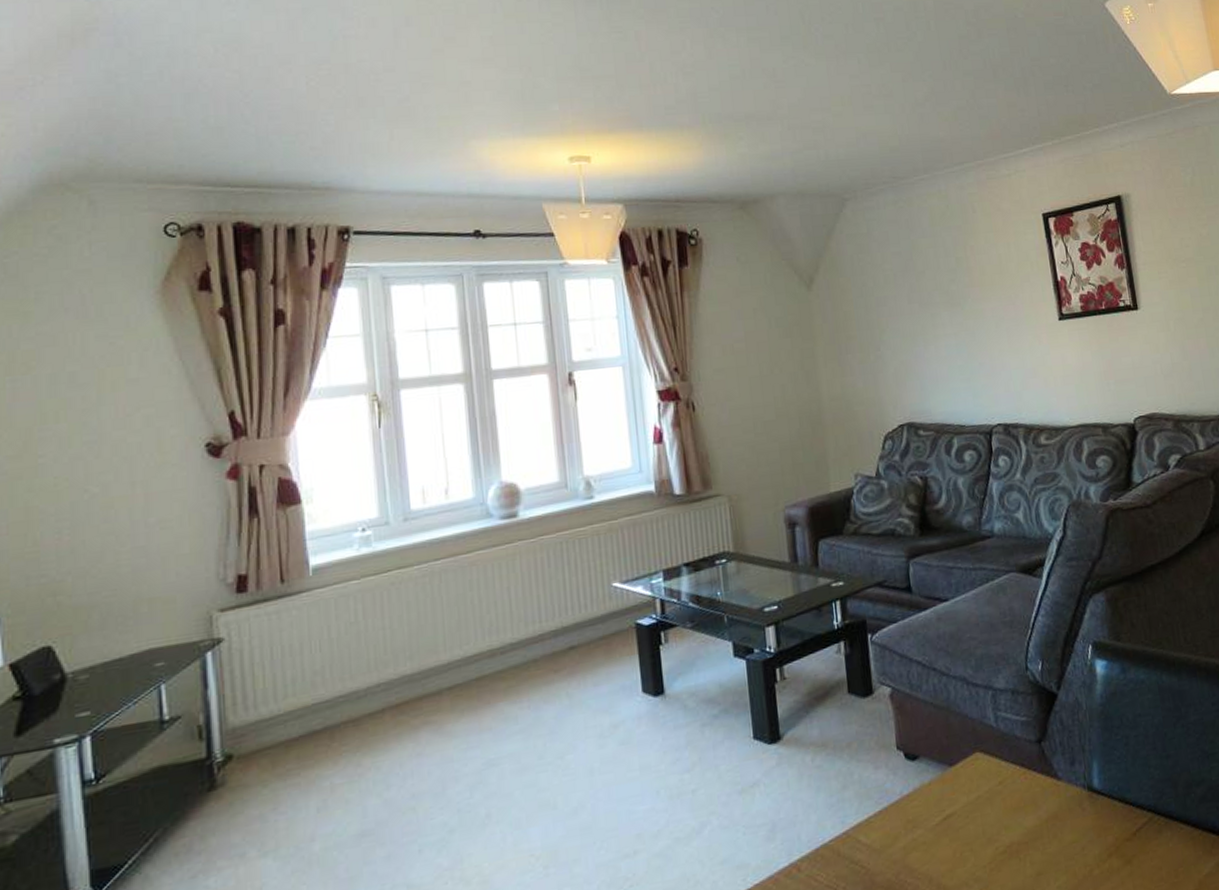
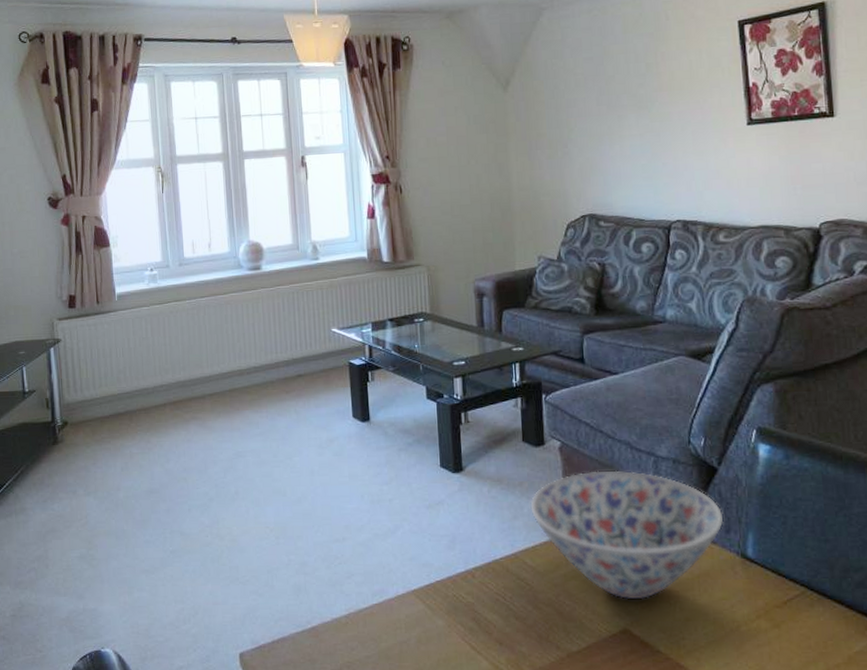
bowl: none [860,710,1068,864] -> present [530,470,724,600]

